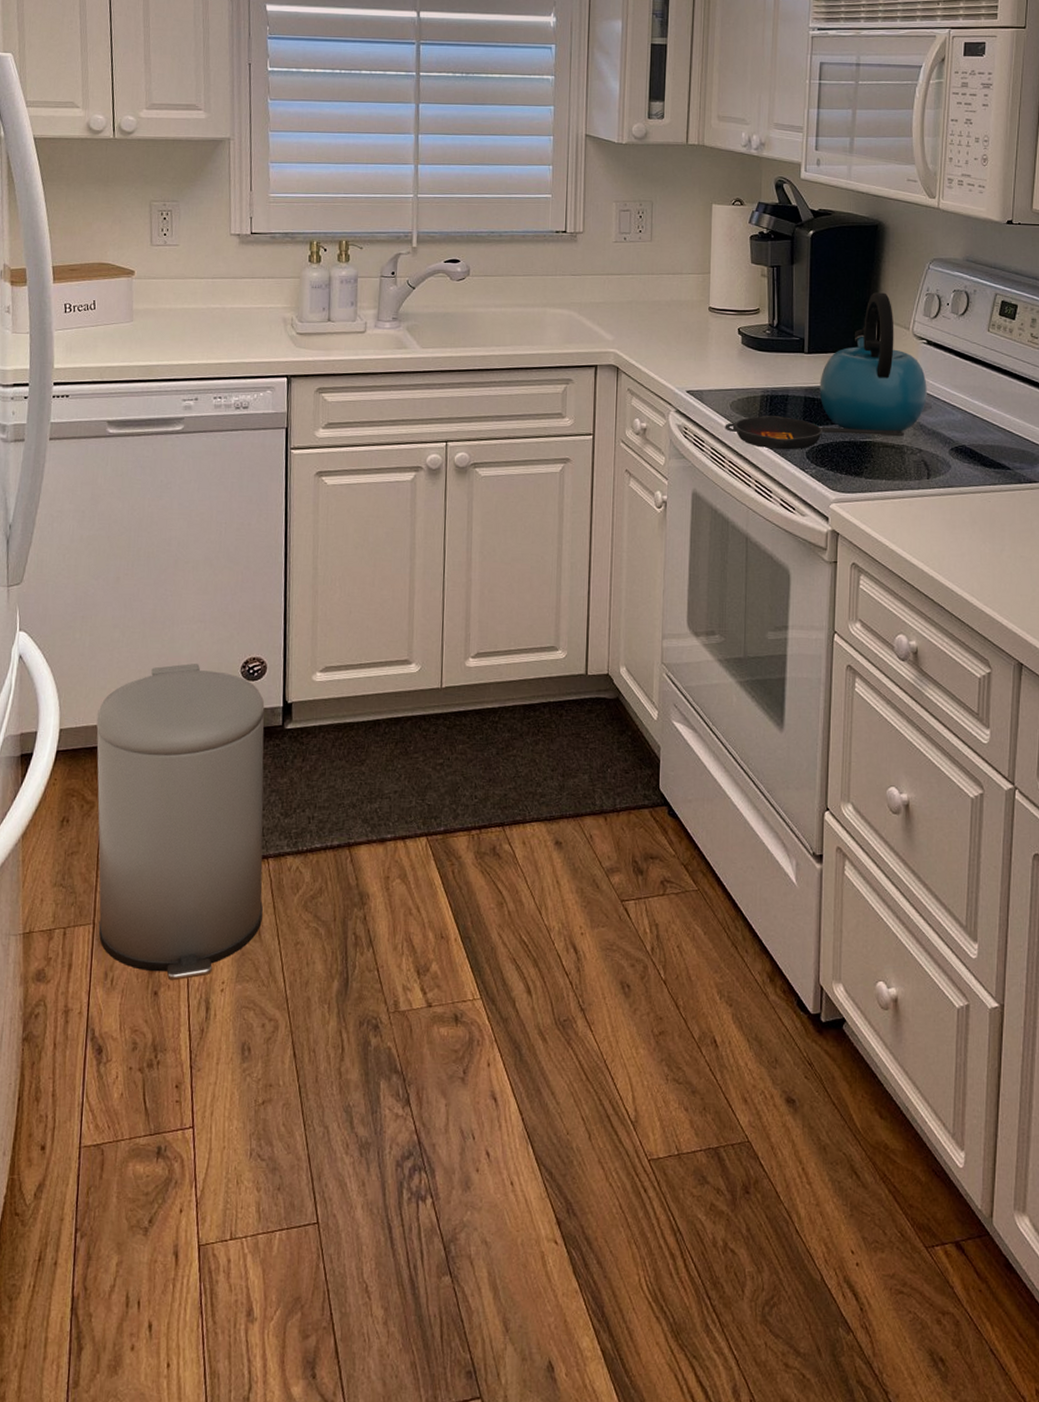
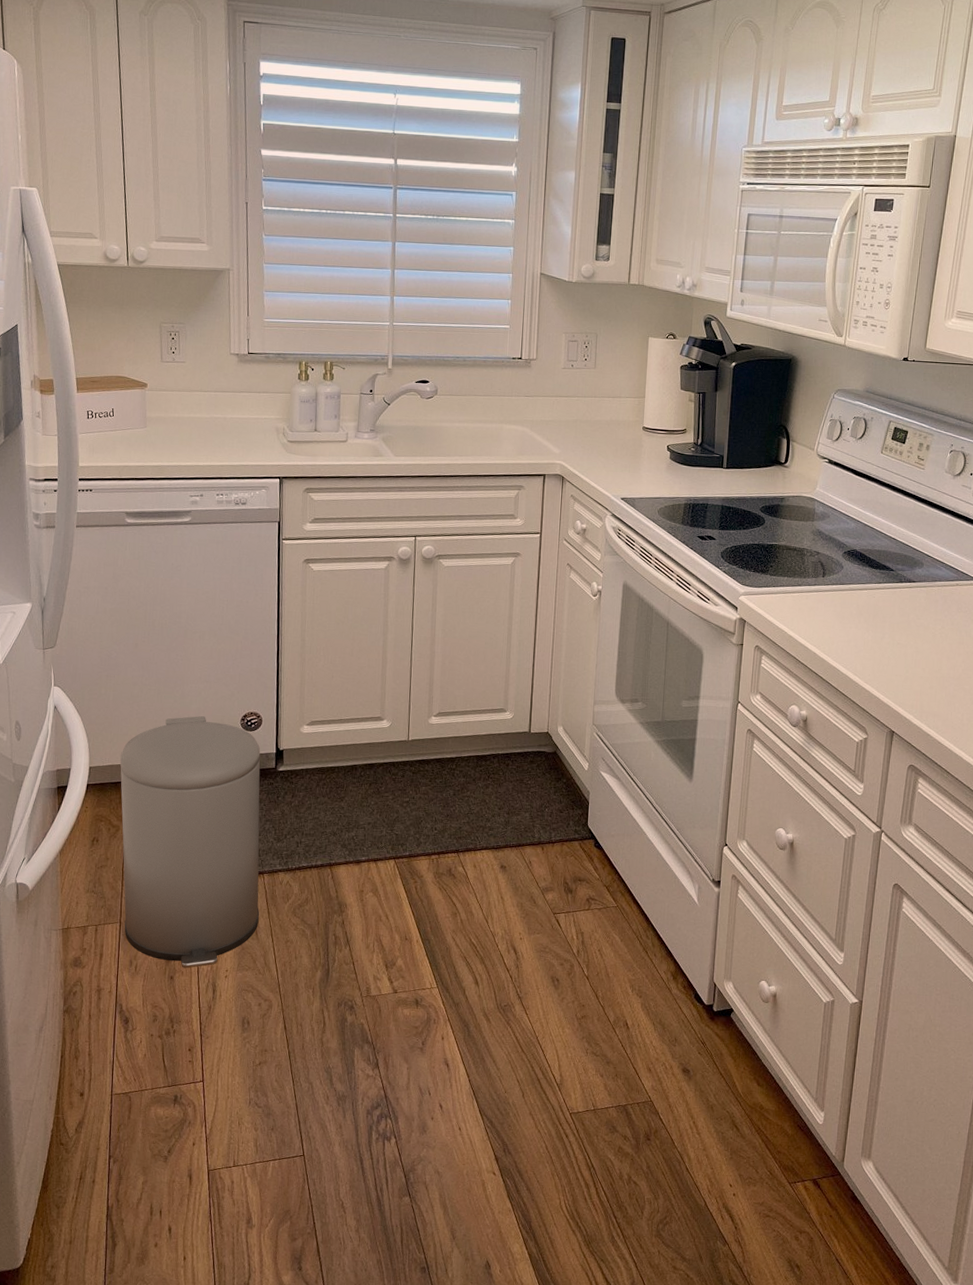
frying pan: present [725,415,904,450] -> none [653,520,805,551]
kettle: present [819,292,927,432] -> none [734,417,827,537]

